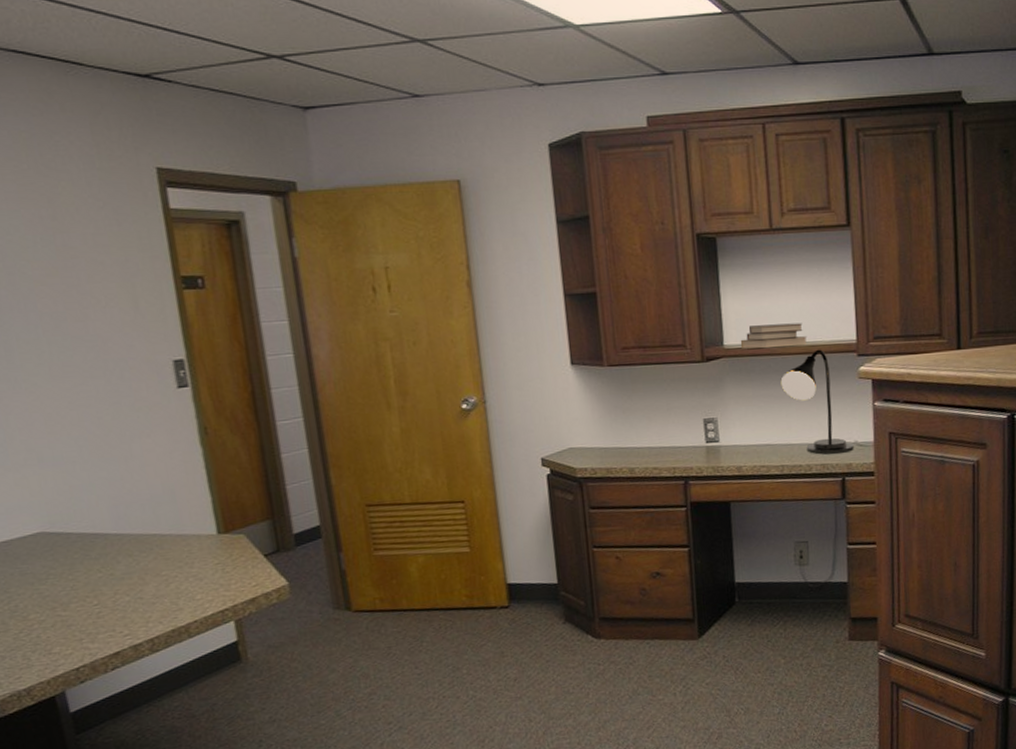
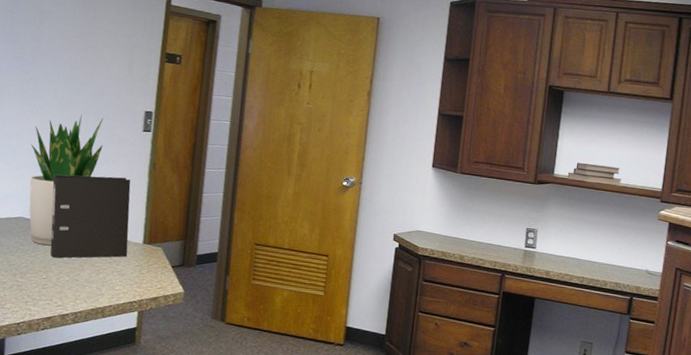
planter: none [24,380,128,563] -> present [29,114,104,246]
binder: none [69,453,201,576] -> present [50,175,131,258]
desk lamp: present [780,349,854,455] -> none [593,190,645,278]

